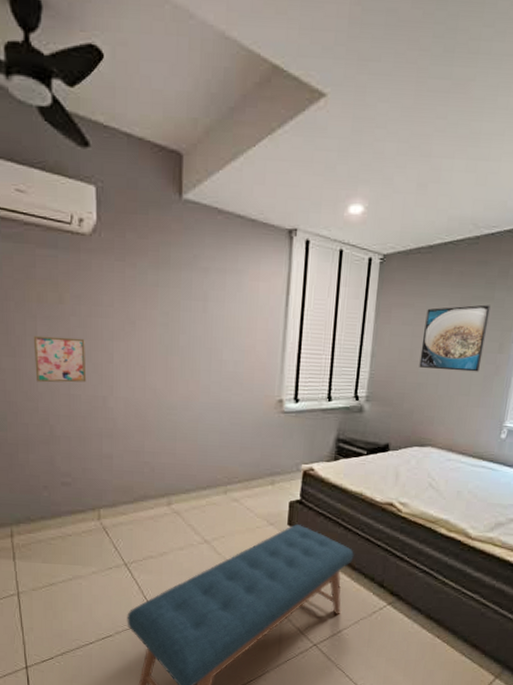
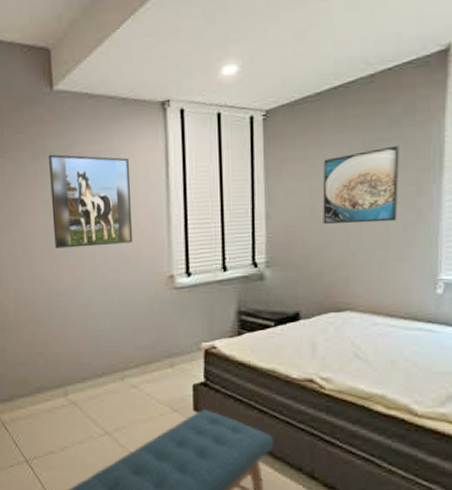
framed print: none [170,265,253,365] -> present [49,154,133,249]

